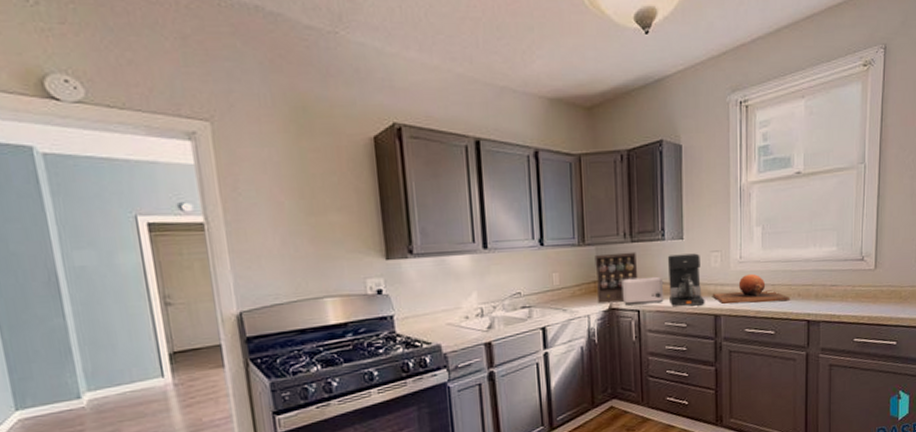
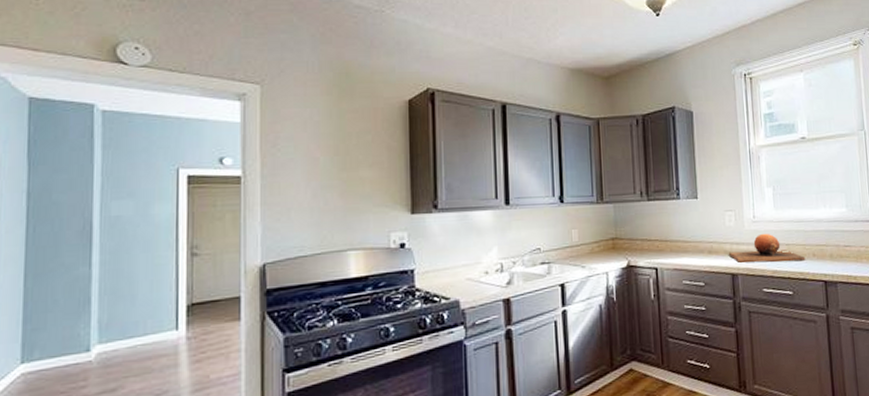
spice rack: present [595,251,638,304] -> none [613,210,655,261]
toaster: present [621,276,665,306] -> none [639,234,682,263]
coffee maker: present [667,253,705,307] -> none [683,212,722,266]

